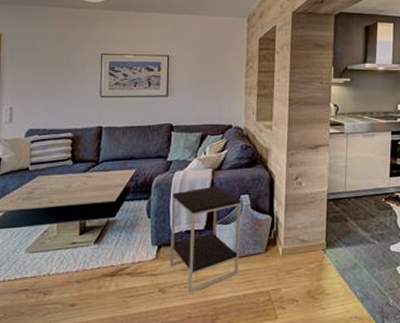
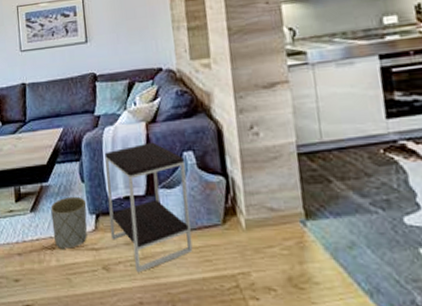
planter: none [115,230,150,277] -> present [50,196,87,250]

